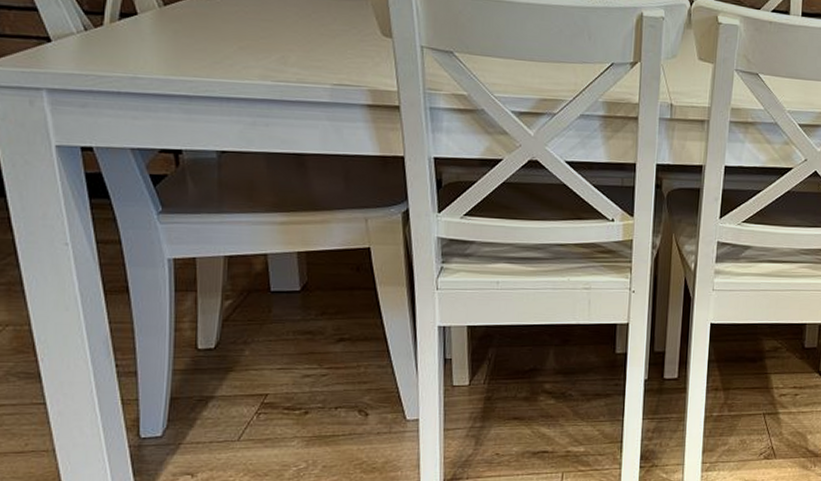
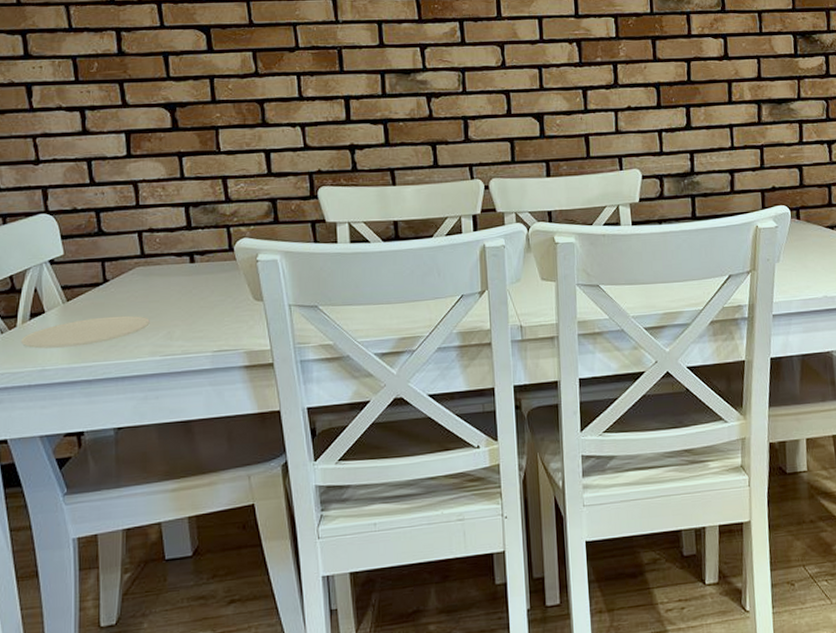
plate: none [109,28,261,58] -> present [21,315,150,349]

